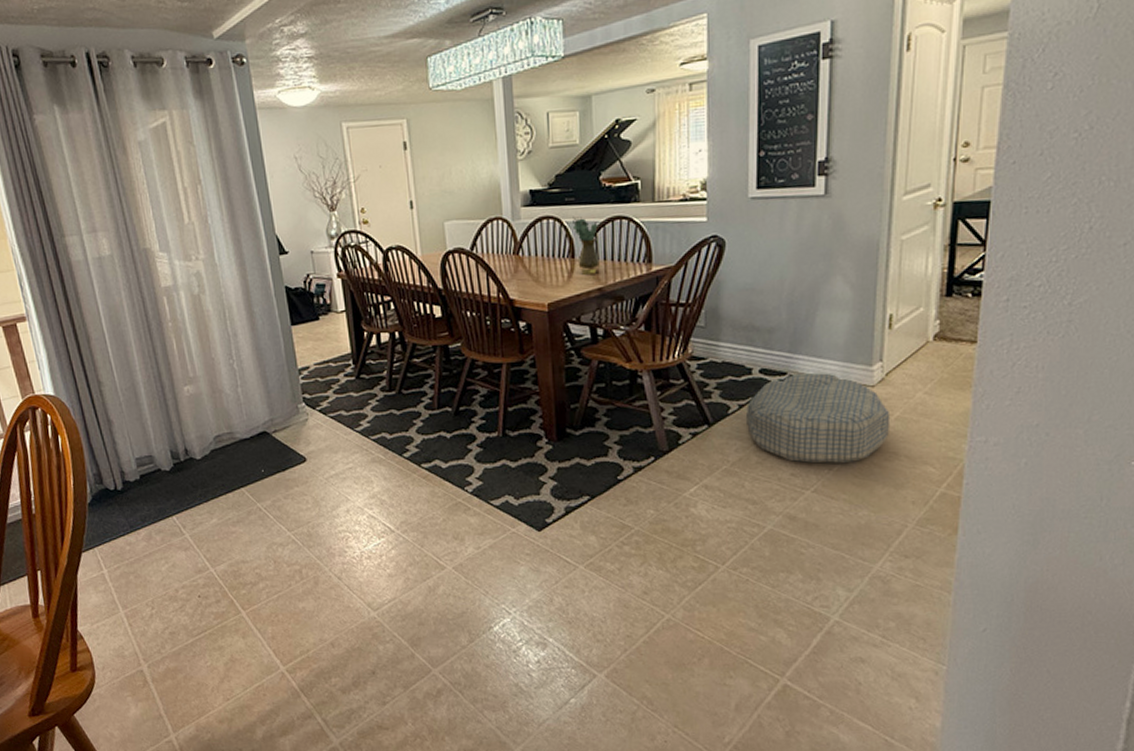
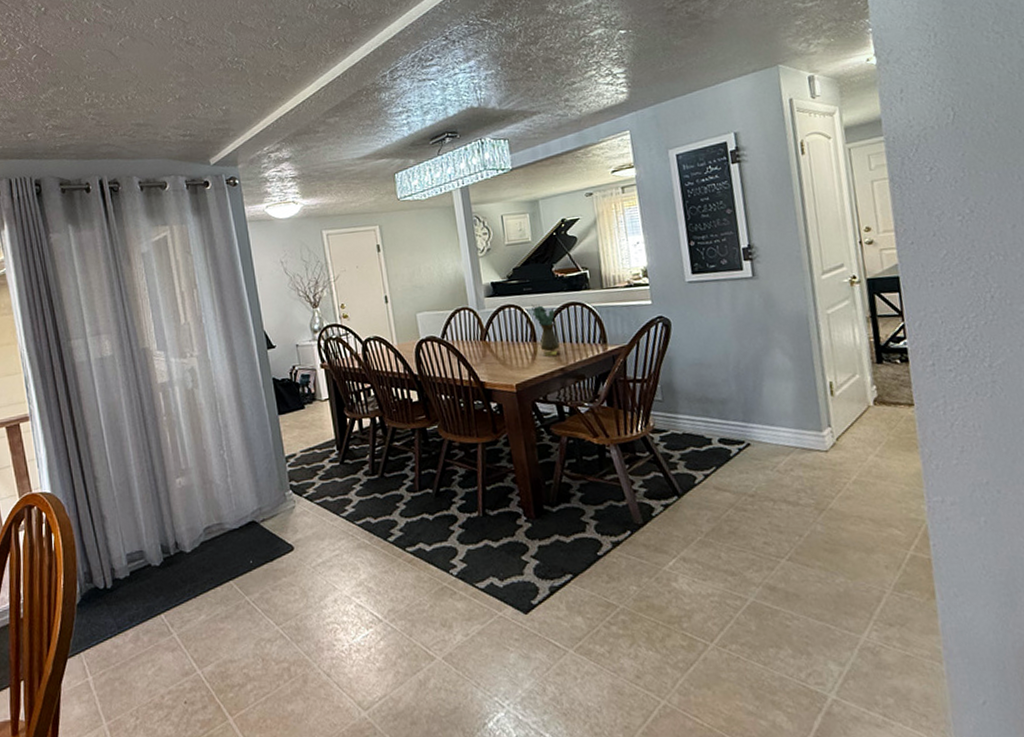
dog bed: present [745,372,891,463] -> none [711,440,850,531]

